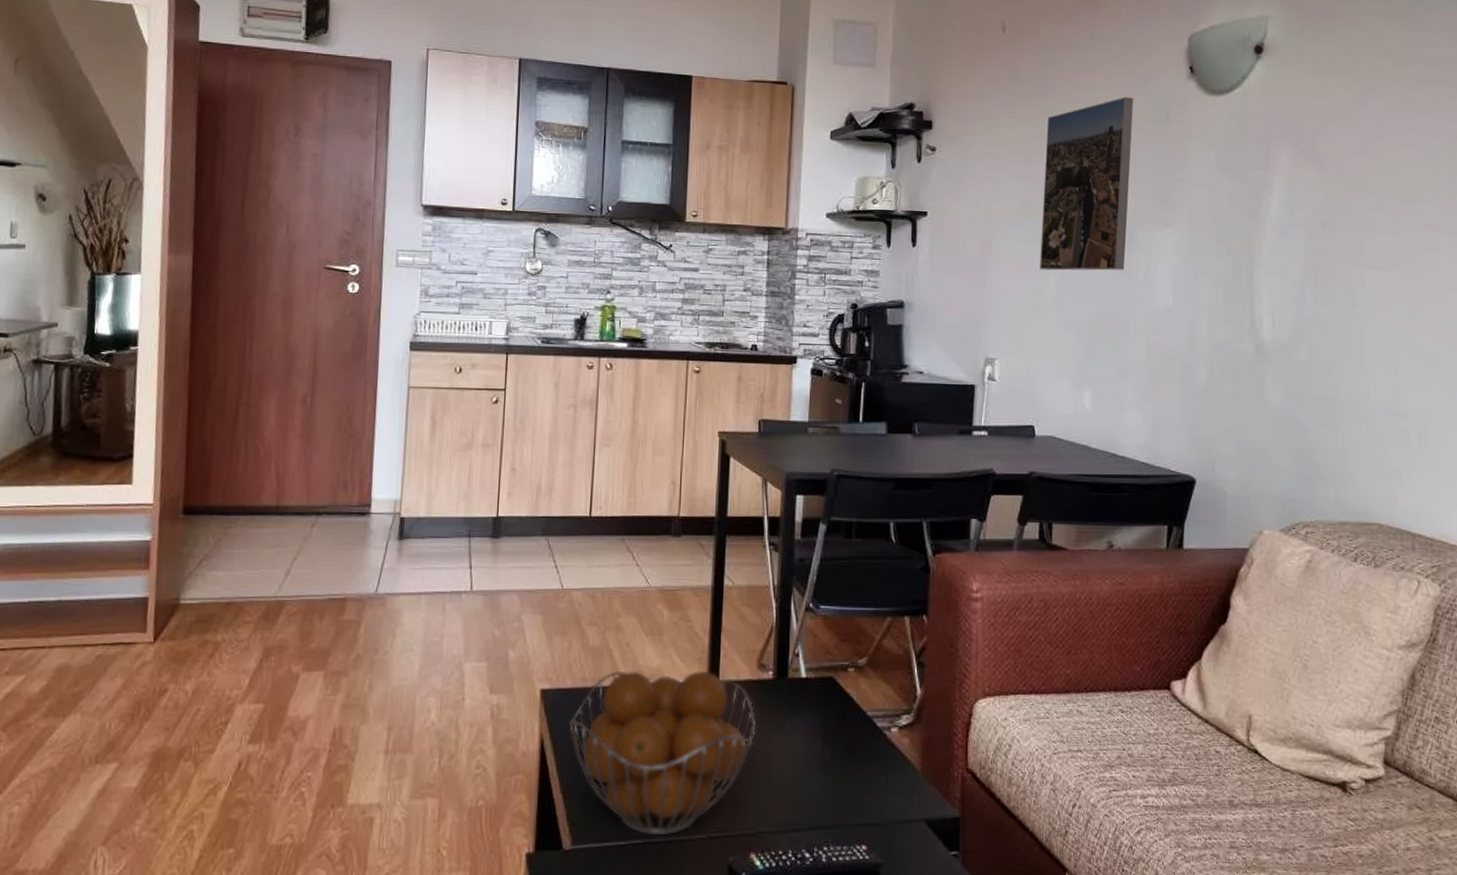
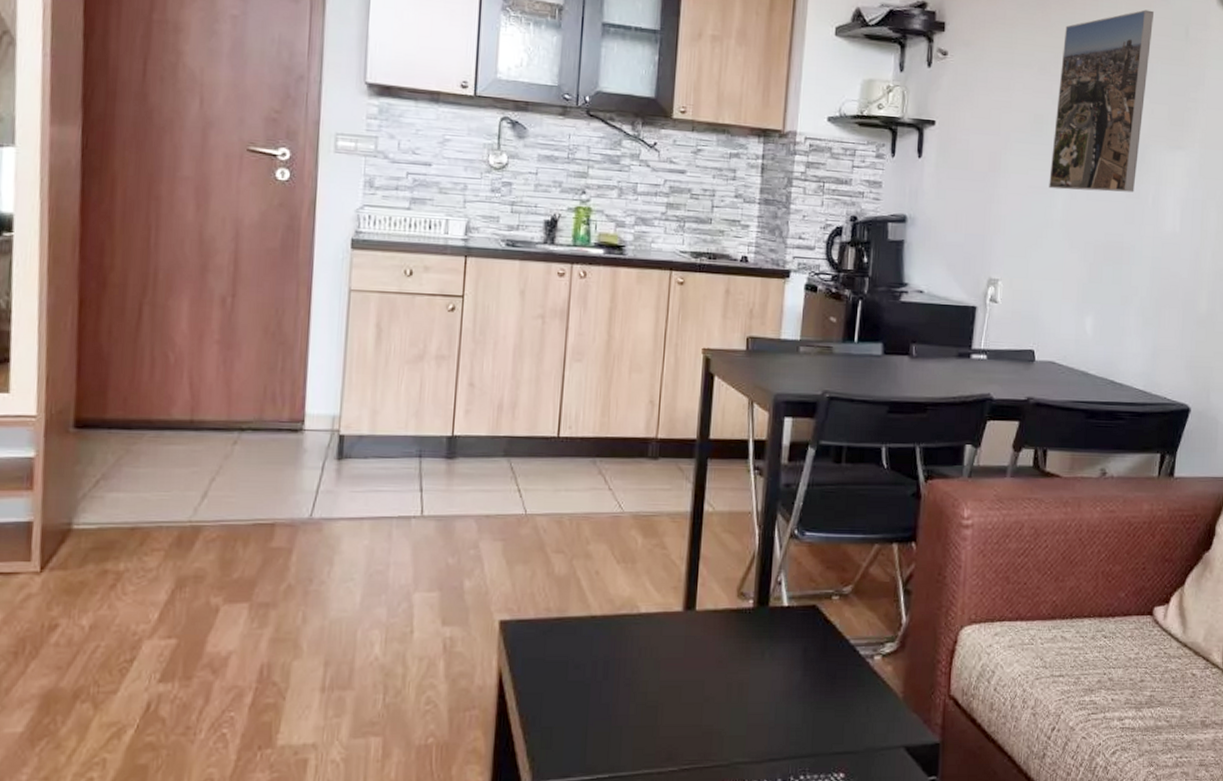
fruit basket: present [569,670,756,836] -> none [531,599,734,770]

